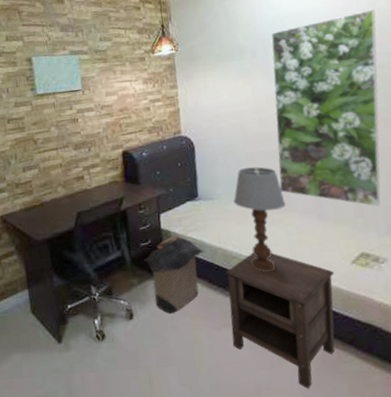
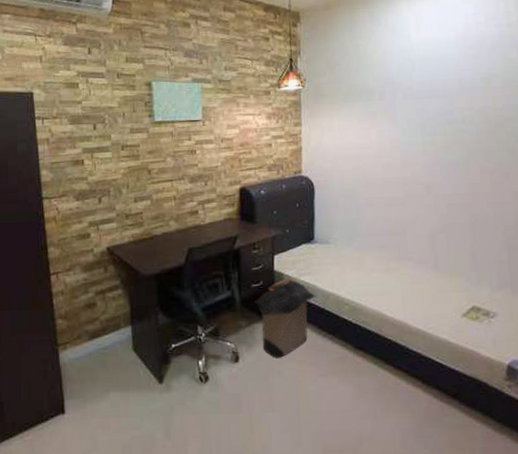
nightstand: present [225,252,336,389] -> none [336,300,444,440]
table lamp: present [233,167,286,272] -> none [349,213,402,321]
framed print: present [271,9,381,207] -> none [397,60,506,261]

